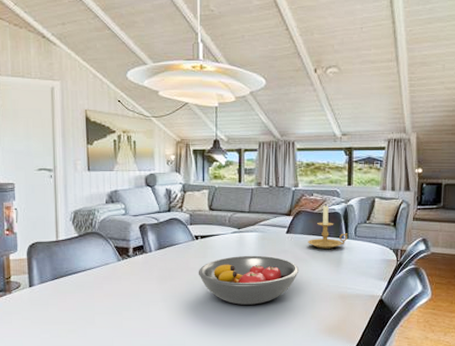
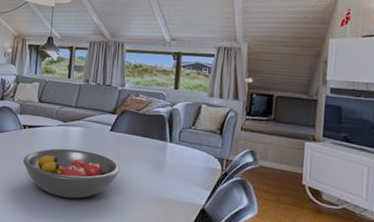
candle holder: present [308,204,347,249] -> none [131,105,171,151]

